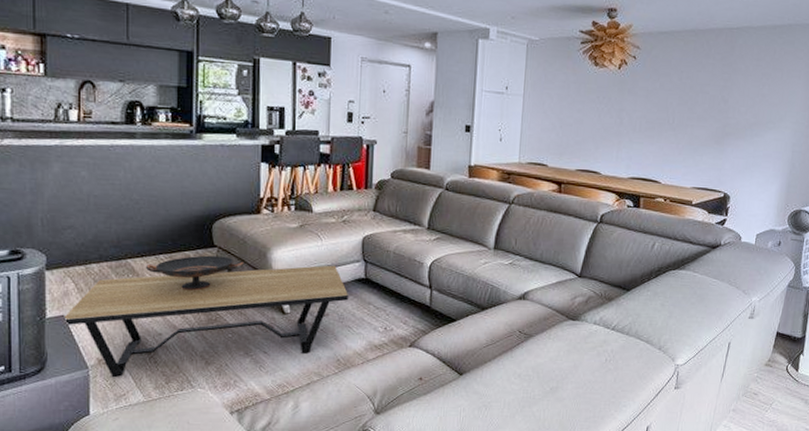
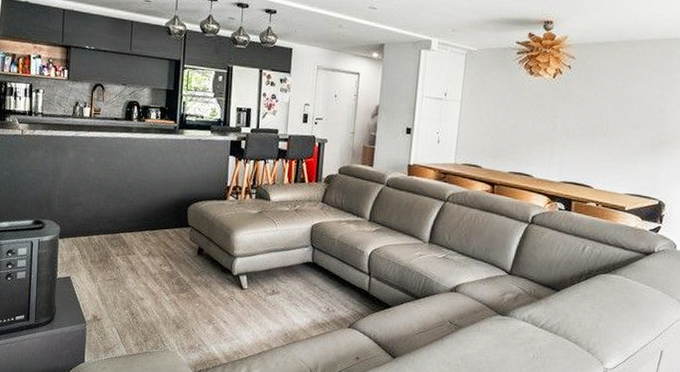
coffee table: present [64,265,348,378] -> none [70,248,297,333]
decorative bowl: present [146,255,245,291] -> none [134,233,212,264]

